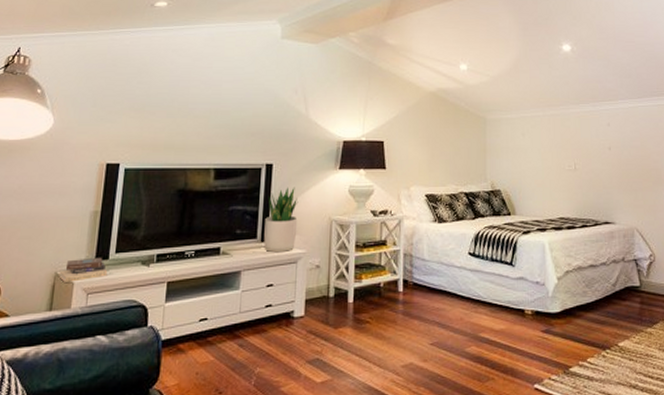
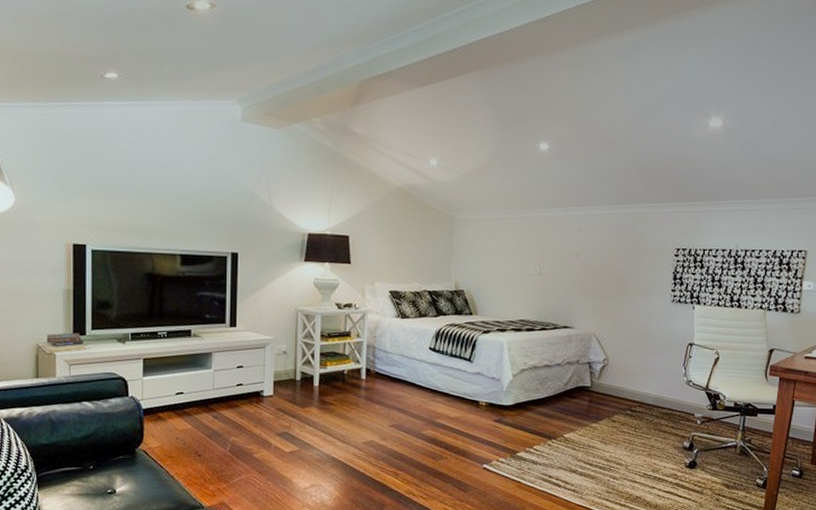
planter: present [263,187,299,253] -> none [231,276,265,338]

